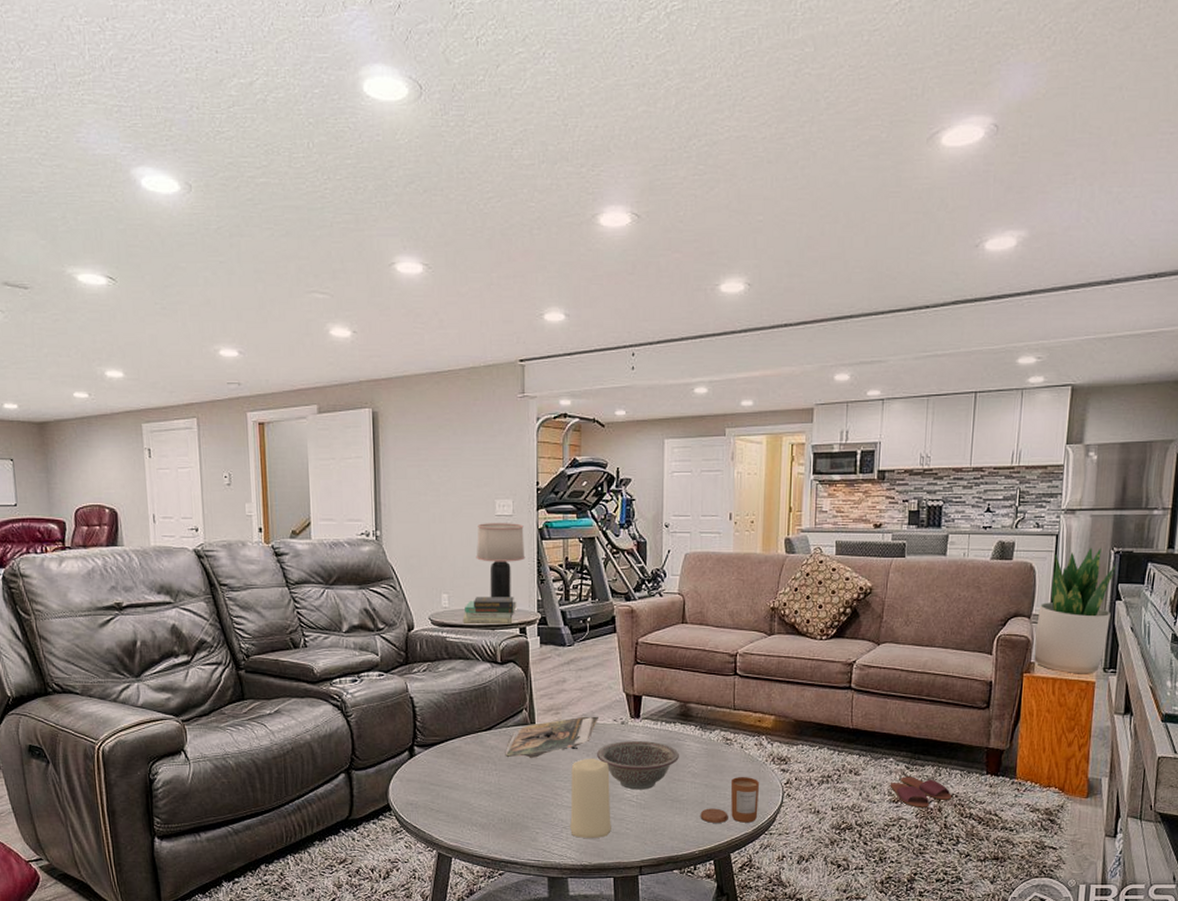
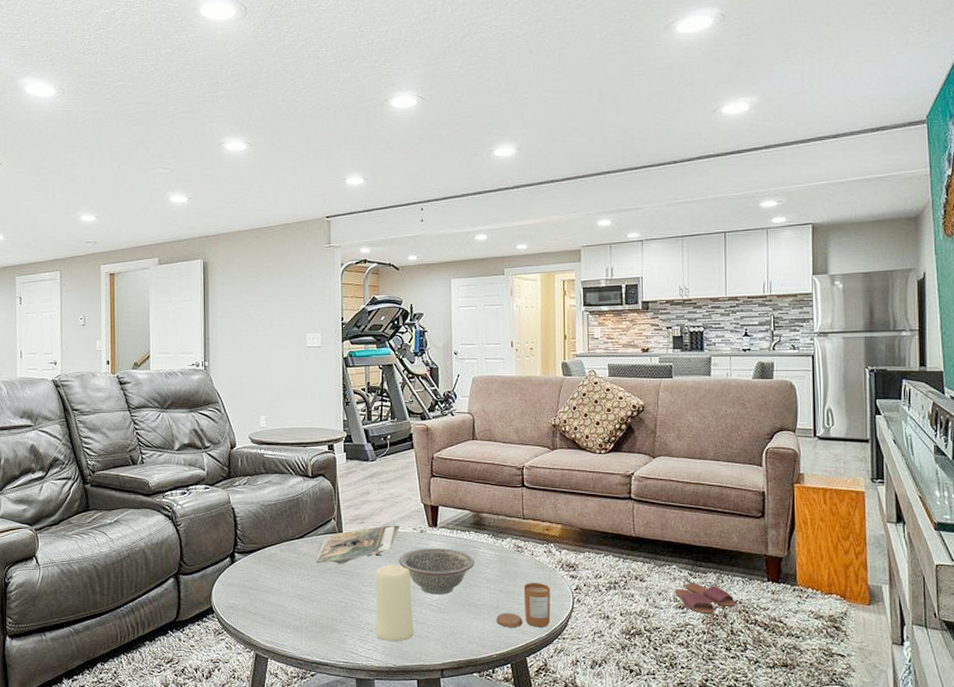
books: present [462,597,517,625] -> none [278,417,325,443]
table lamp: present [476,523,525,598] -> none [289,353,333,419]
planter: present [1034,547,1118,674] -> none [802,366,873,485]

